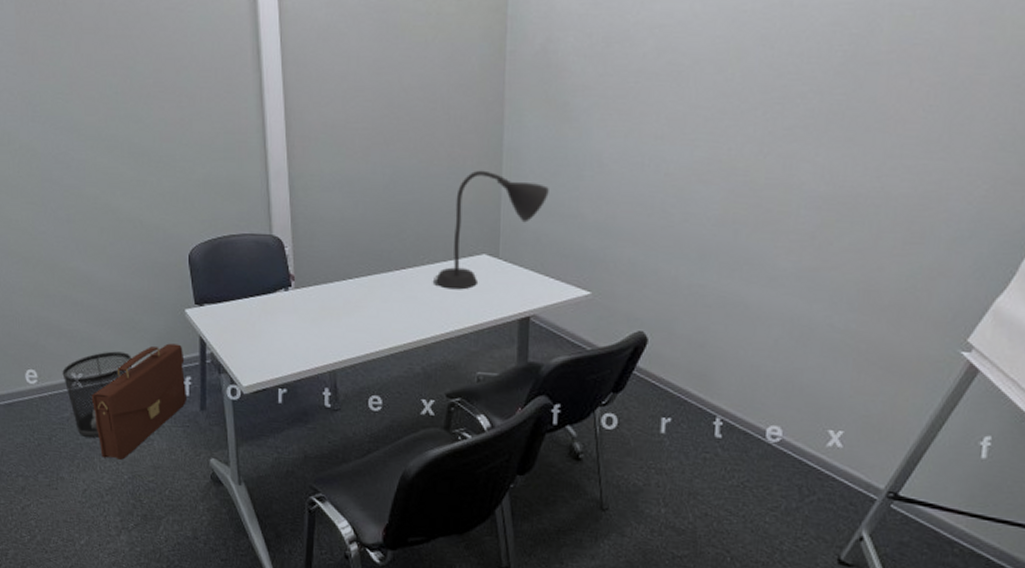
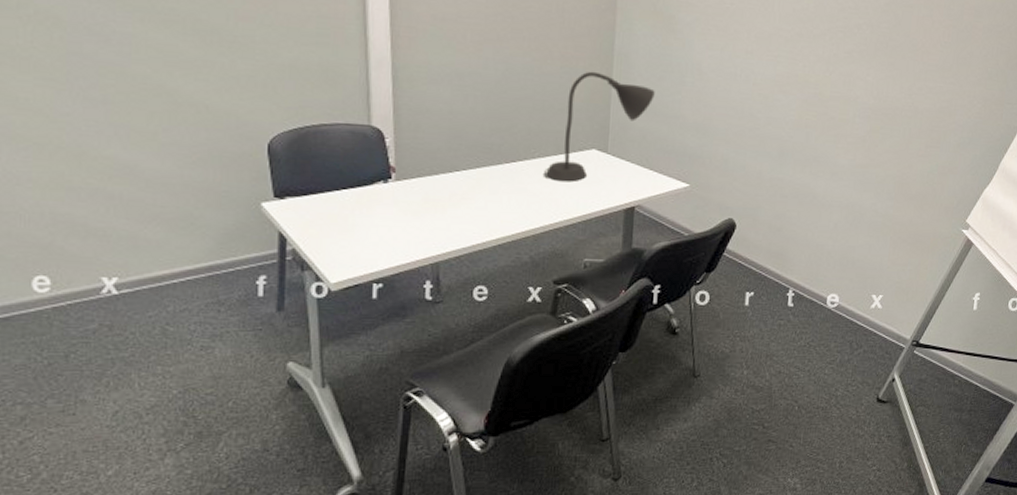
waste bin: present [62,351,132,438] -> none [88,251,188,350]
briefcase: present [91,343,186,460] -> none [129,240,260,373]

